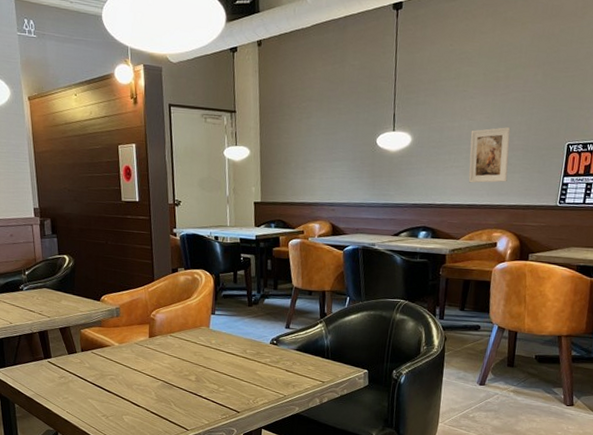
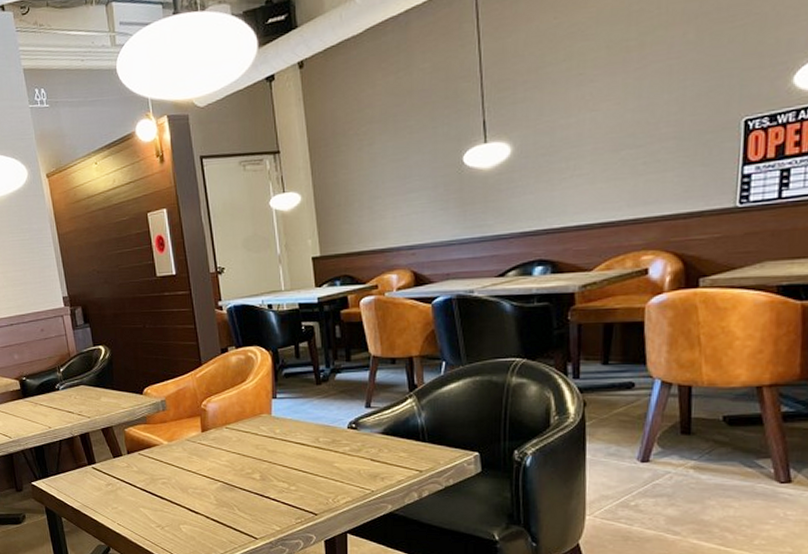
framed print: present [468,127,511,183] -> none [595,111,656,194]

